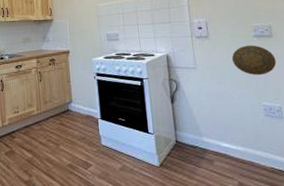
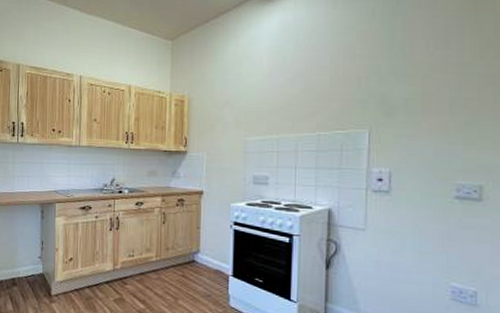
decorative plate: present [231,45,277,76] -> none [417,208,482,249]

